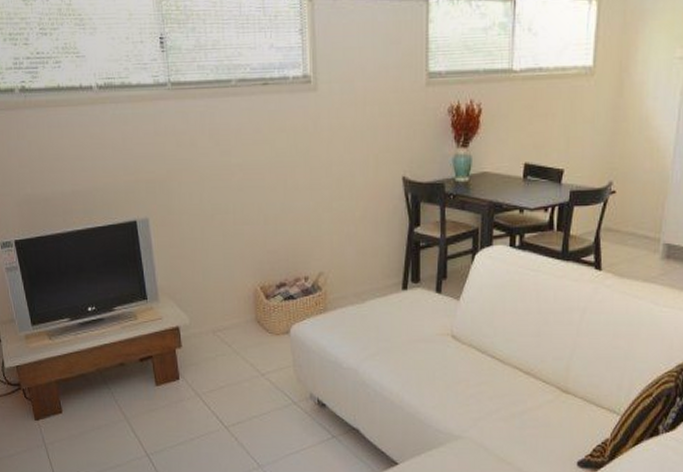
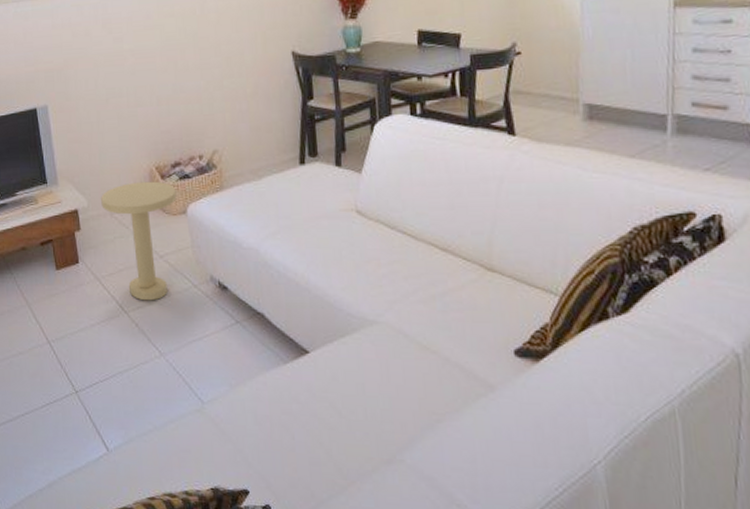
side table: none [204,301,280,417] -> present [101,181,177,301]

